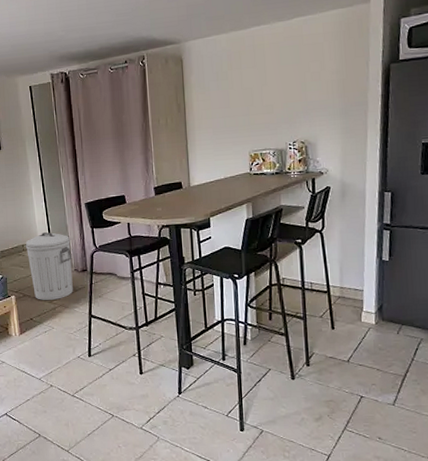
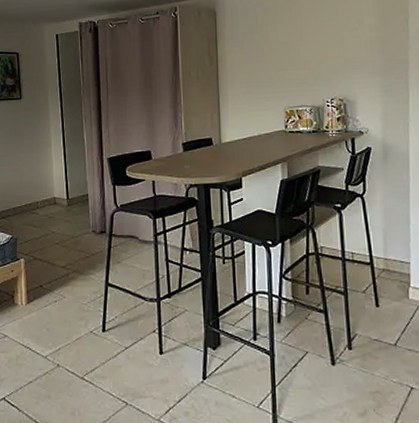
trash can: present [25,232,73,300] -> none [40,189,89,265]

